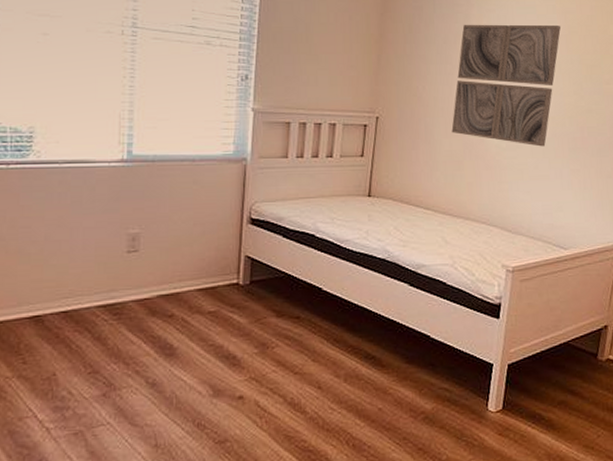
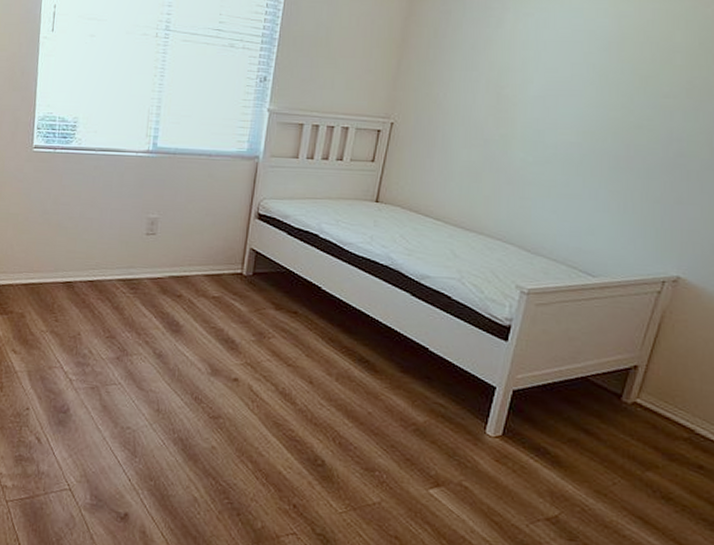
wall art: present [451,24,561,147] -> none [471,29,612,164]

